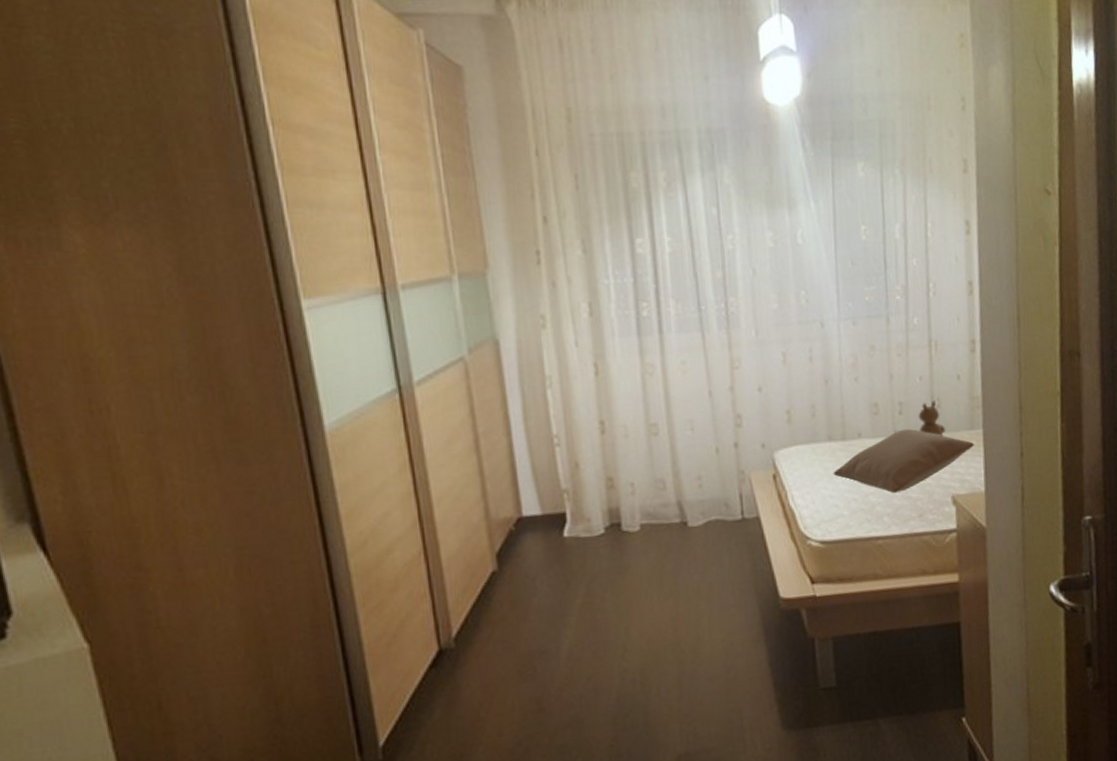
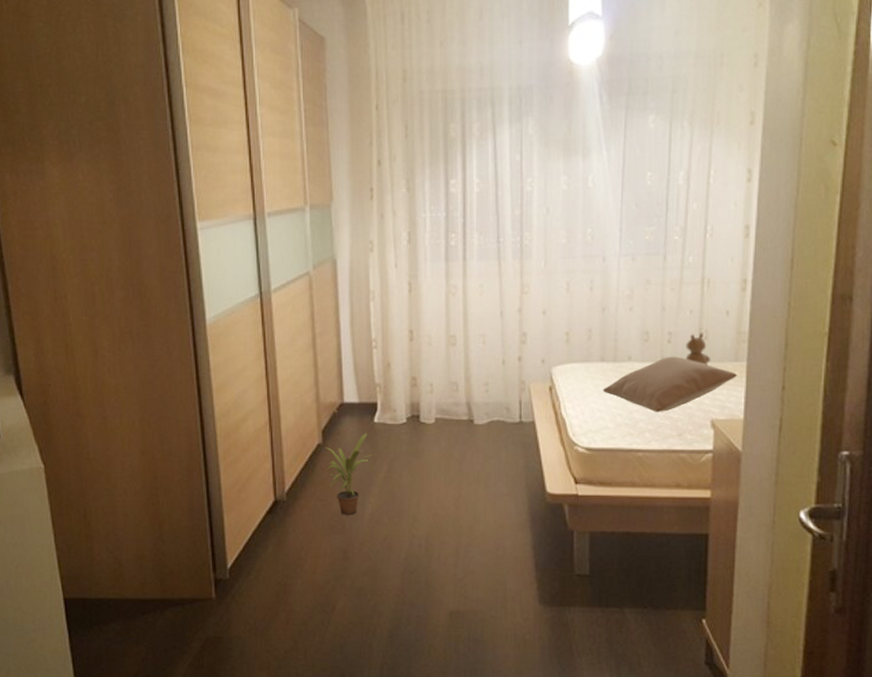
potted plant: none [502,551,567,657] -> present [325,433,374,515]

